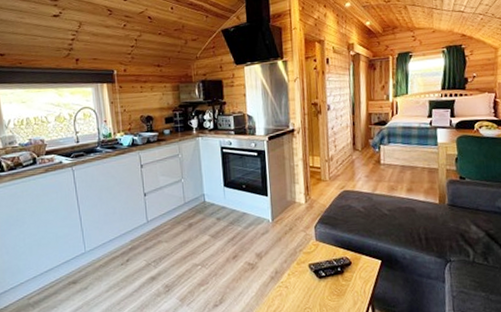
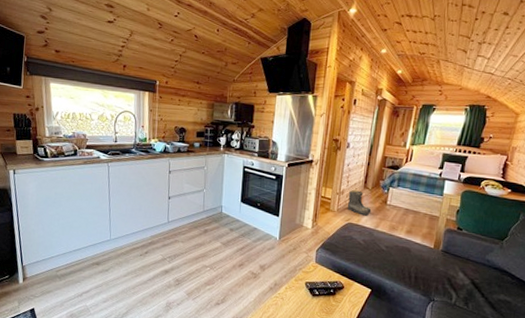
boots: none [338,154,366,180] -> present [347,190,372,216]

